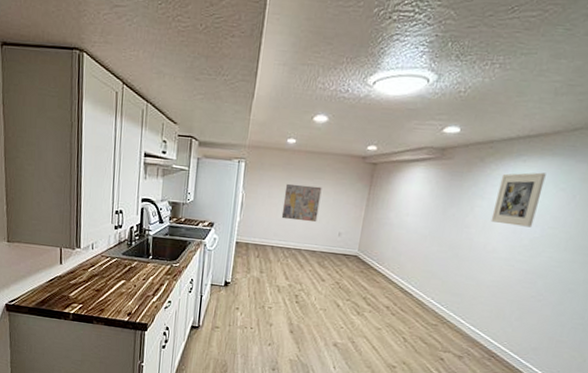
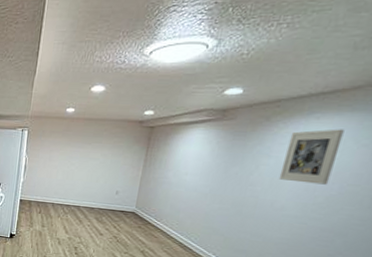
wall art: present [281,183,322,223] -> none [61,147,100,182]

